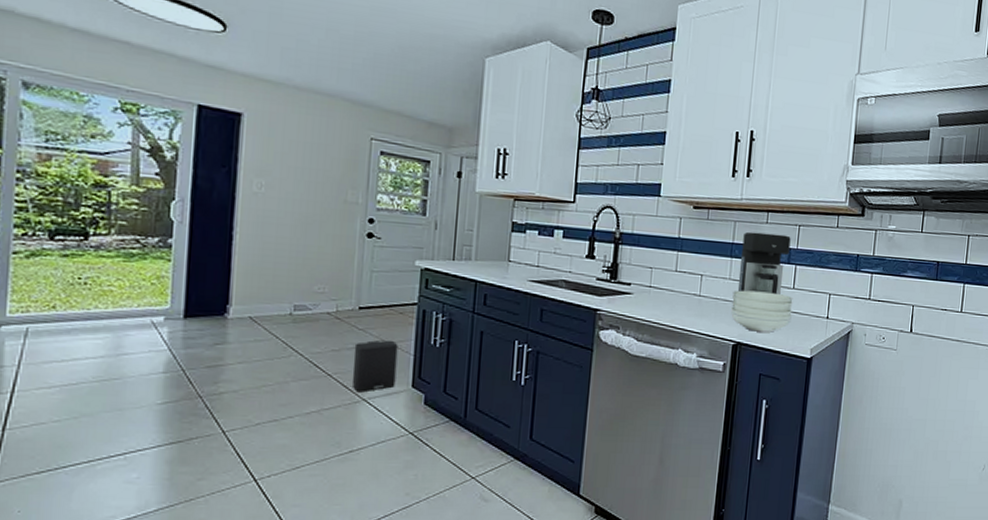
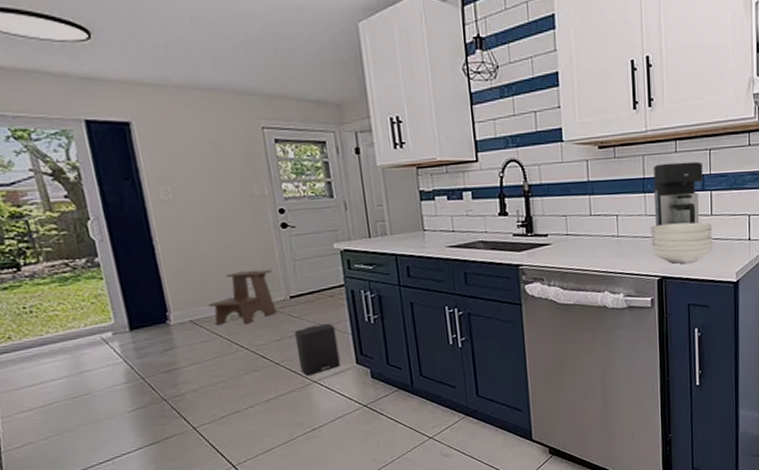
step stool: none [272,274,347,329] -> present [208,269,277,325]

